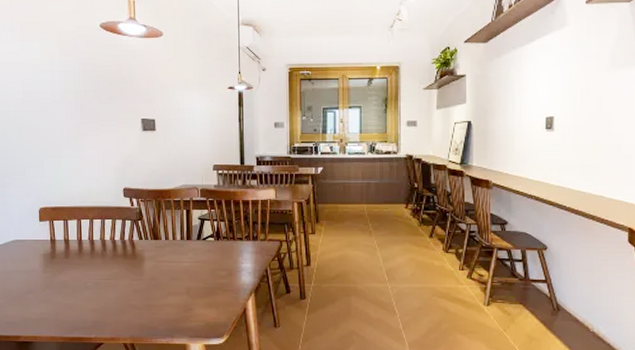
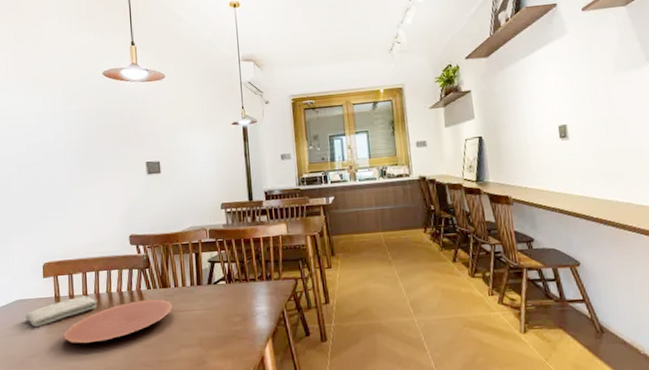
washcloth: none [22,241,91,266] -> present [25,295,97,327]
plate: none [59,249,163,285] -> present [63,299,173,344]

